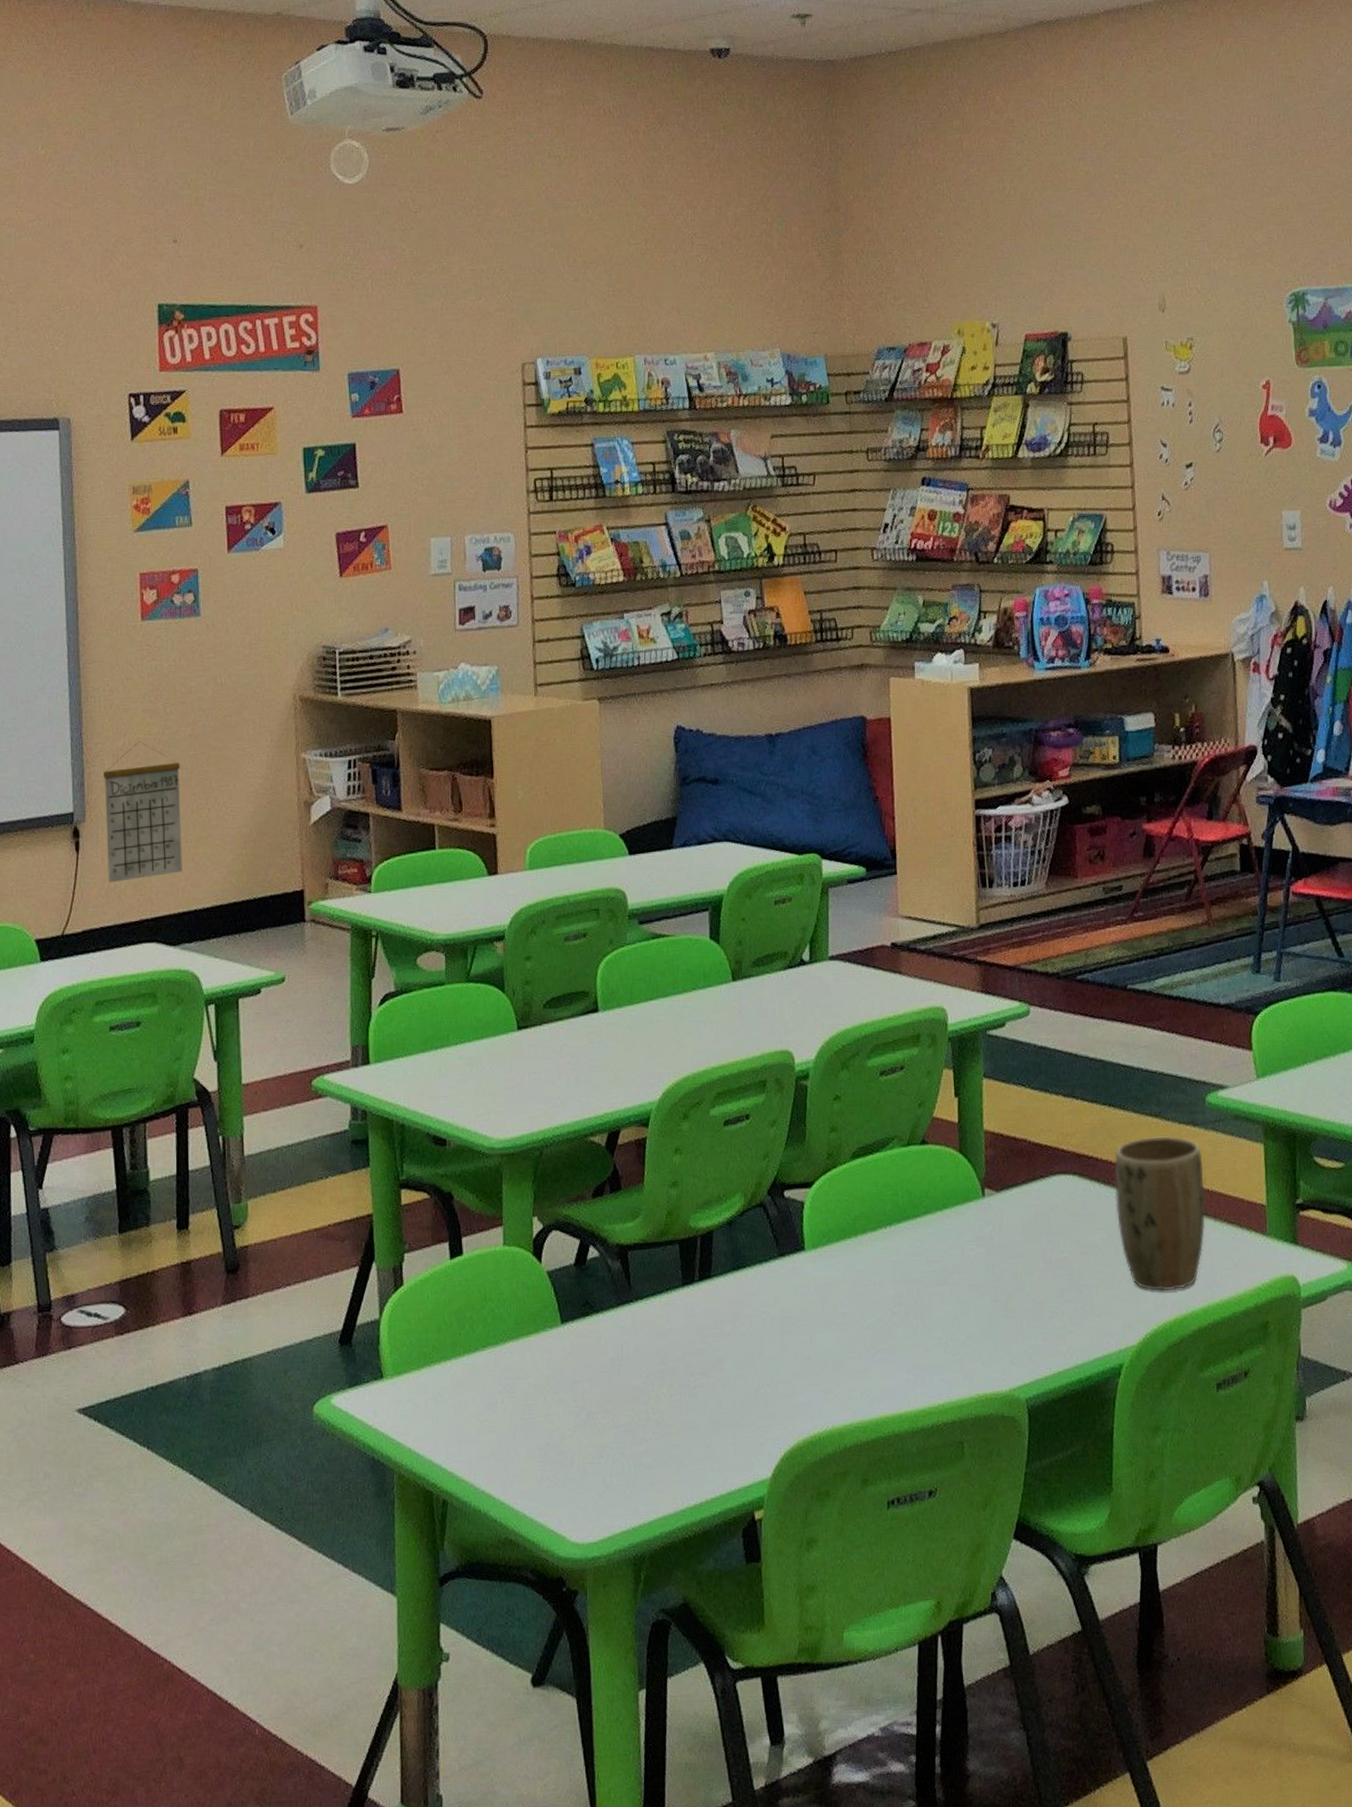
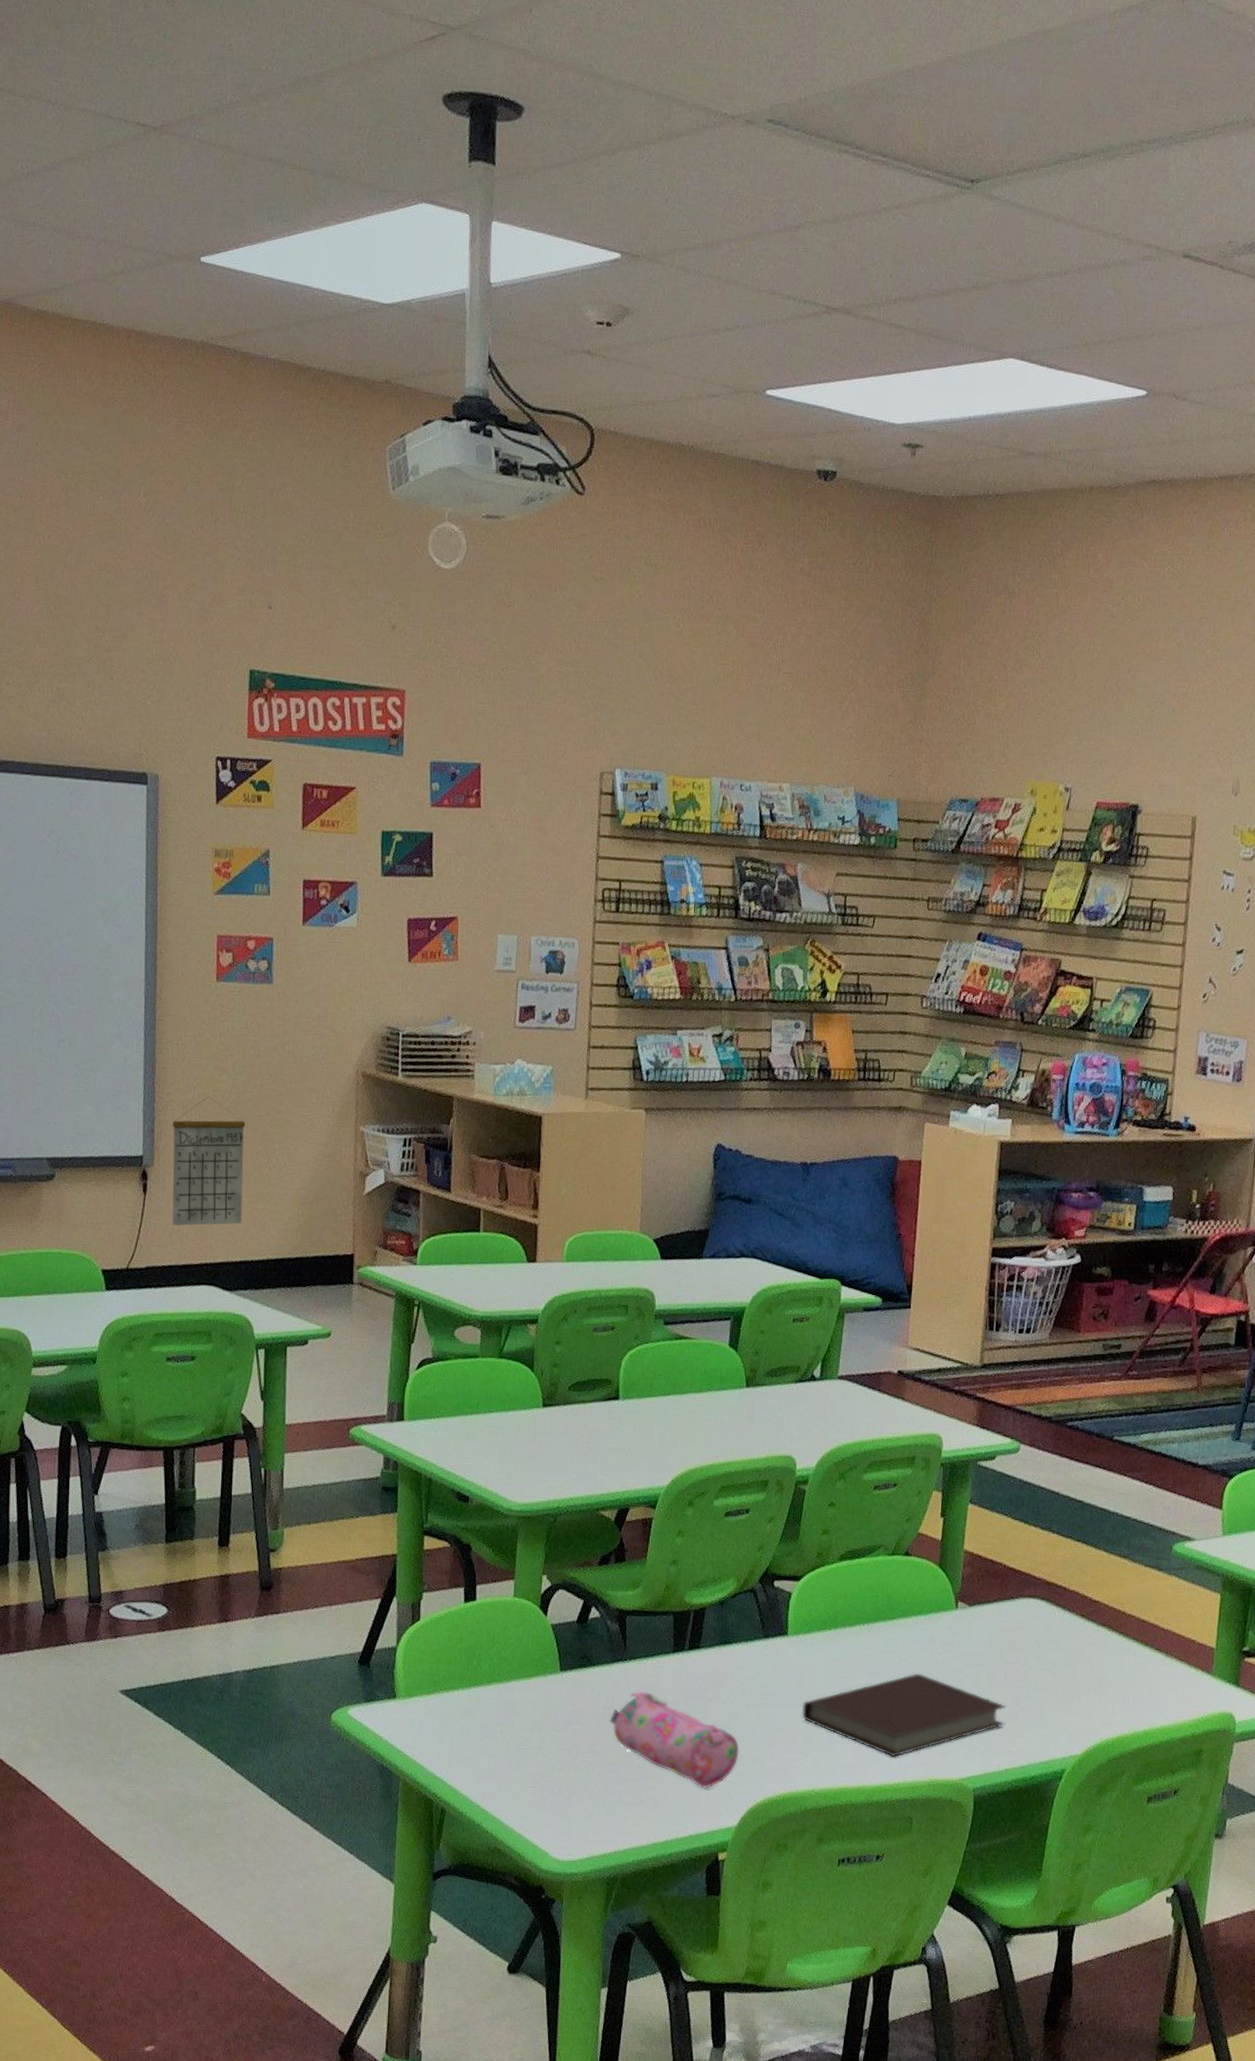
pencil case: none [620,1334,766,1439] -> present [609,1691,739,1789]
notebook: none [829,1275,1052,1375] -> present [802,1673,1007,1757]
plant pot: present [1114,1136,1206,1292] -> none [1076,1574,1163,1713]

